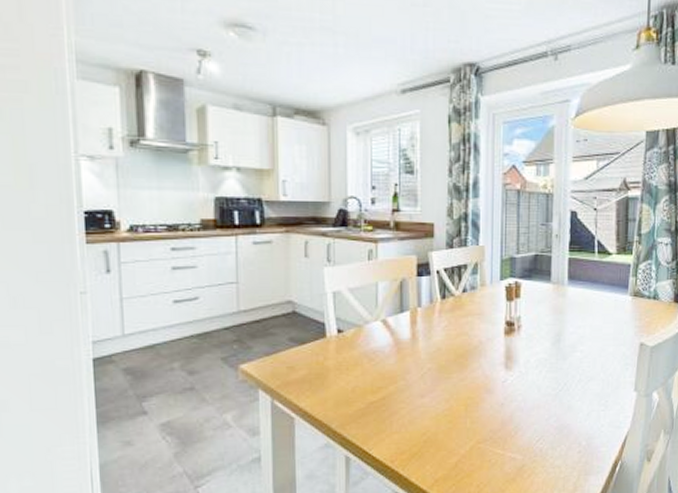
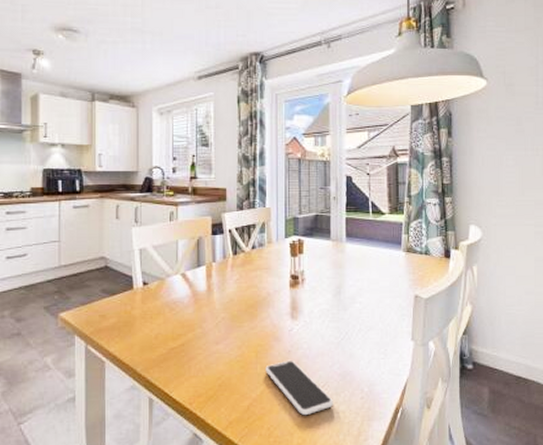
smartphone: none [476,413,548,472] -> present [265,360,333,416]

